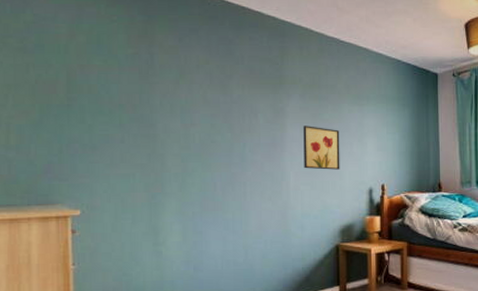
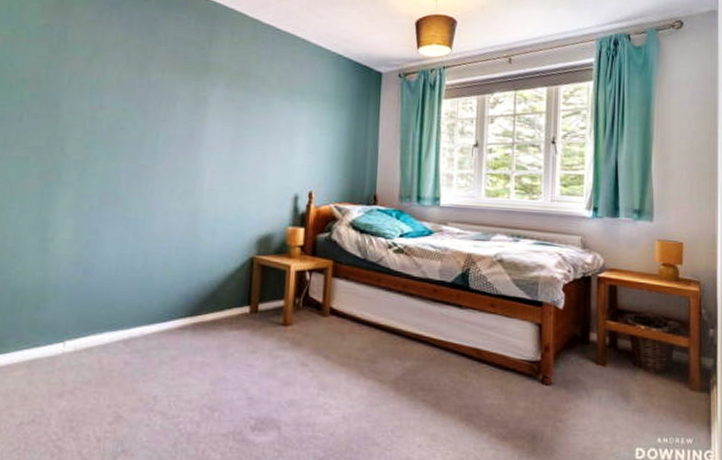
wall art: present [303,126,340,170] -> none [222,118,267,171]

